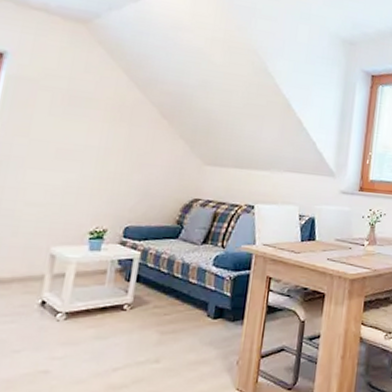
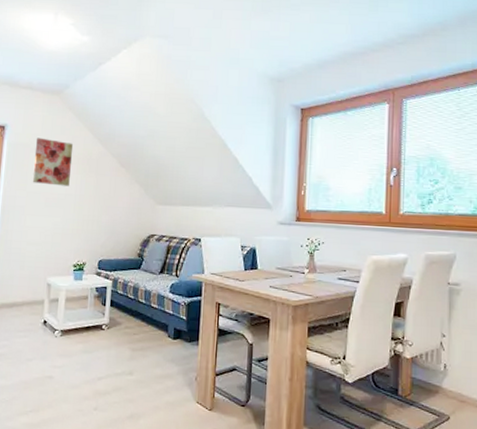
wall art: none [38,72,102,136] -> present [32,137,74,186]

